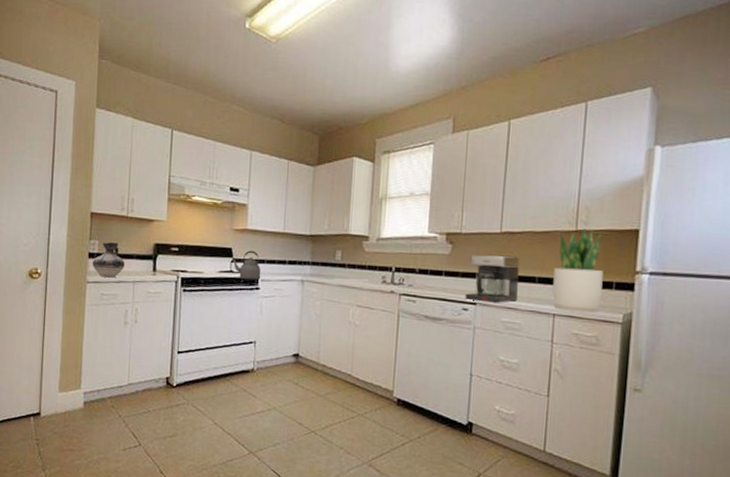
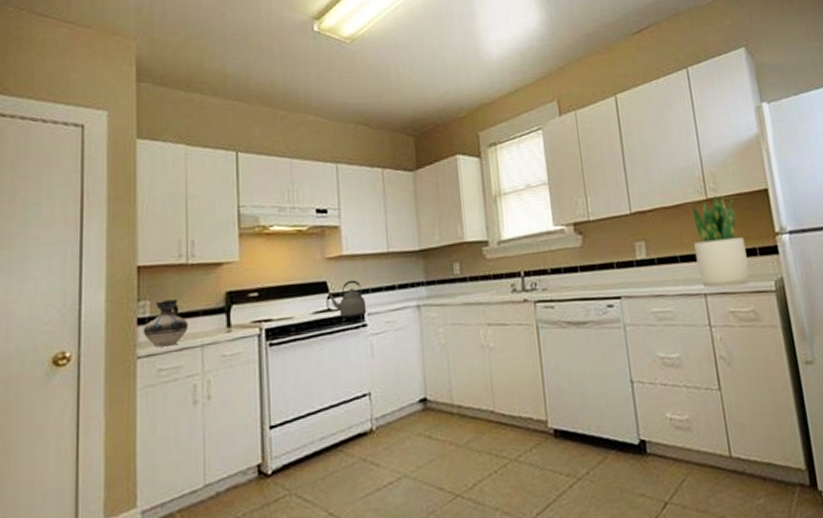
coffee maker: present [465,254,520,304] -> none [605,236,664,295]

